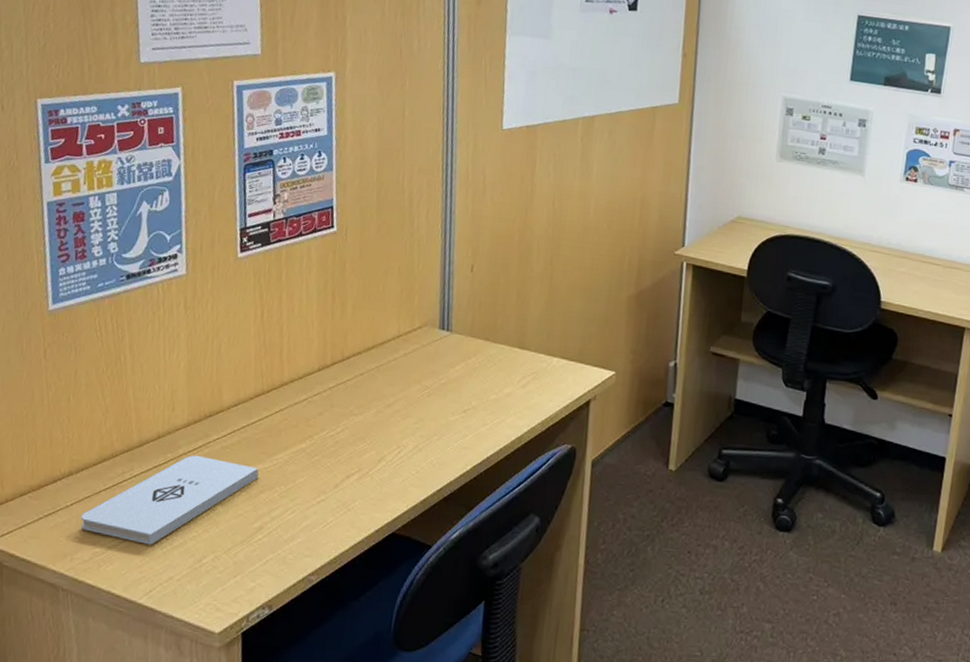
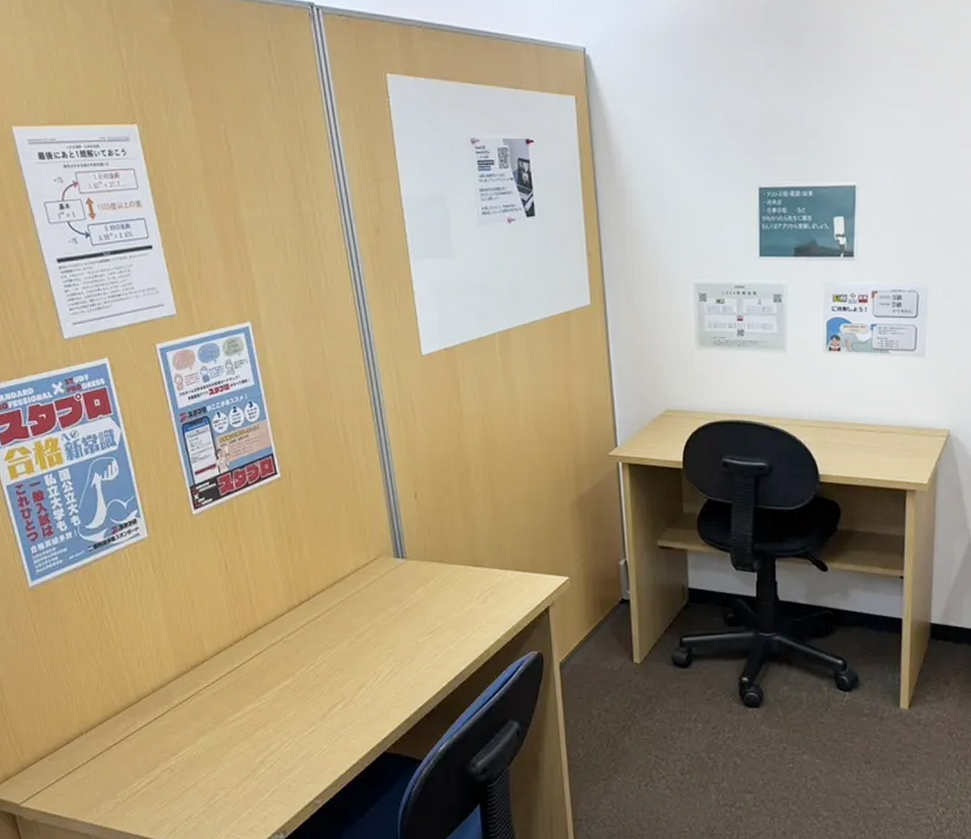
notepad: present [80,455,259,545] -> none [98,703,251,789]

